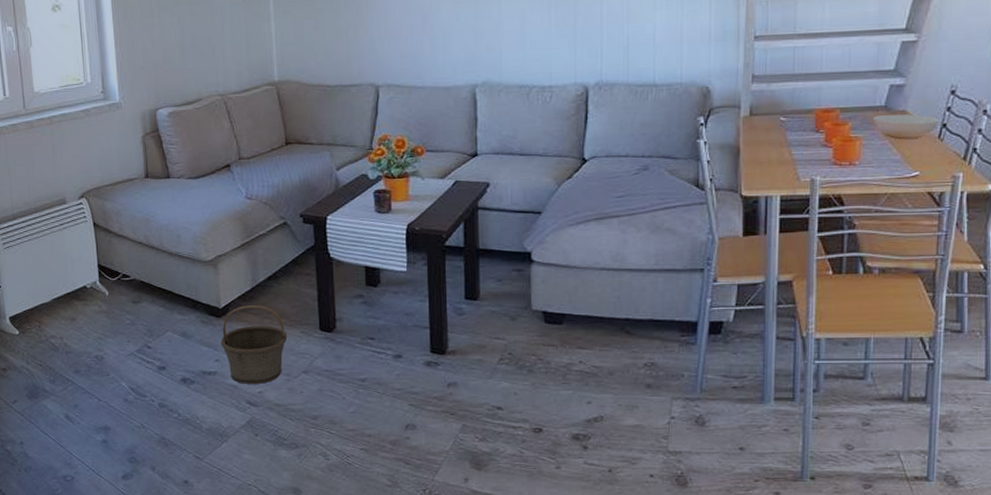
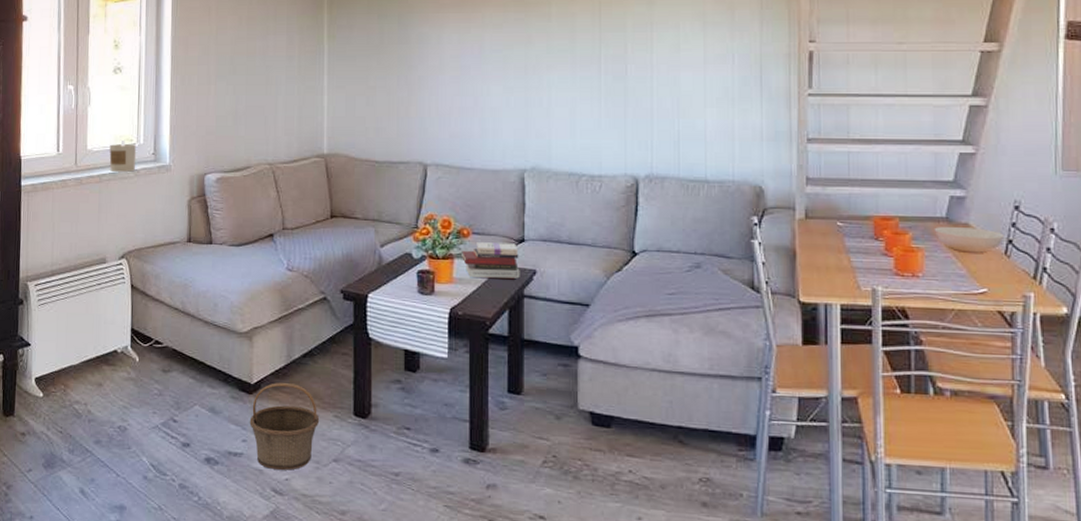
candle: none [57,79,86,114] -> present [109,139,137,173]
books: none [416,158,474,195] -> present [462,242,520,281]

